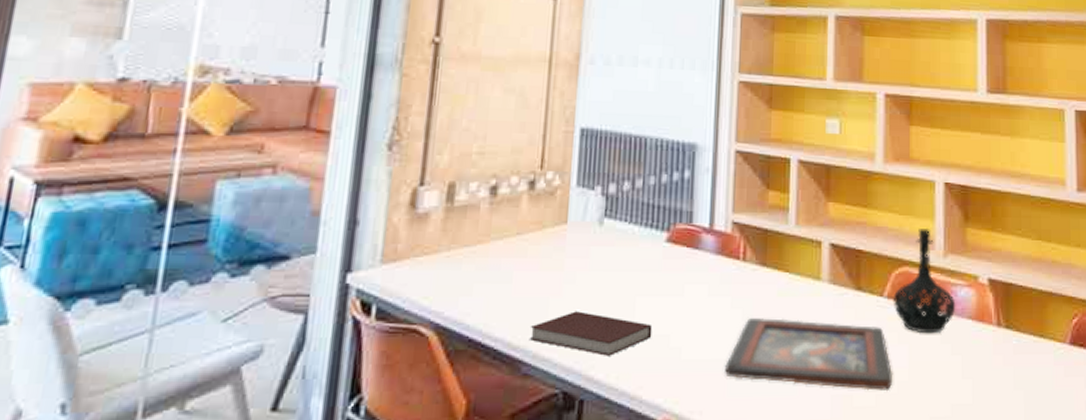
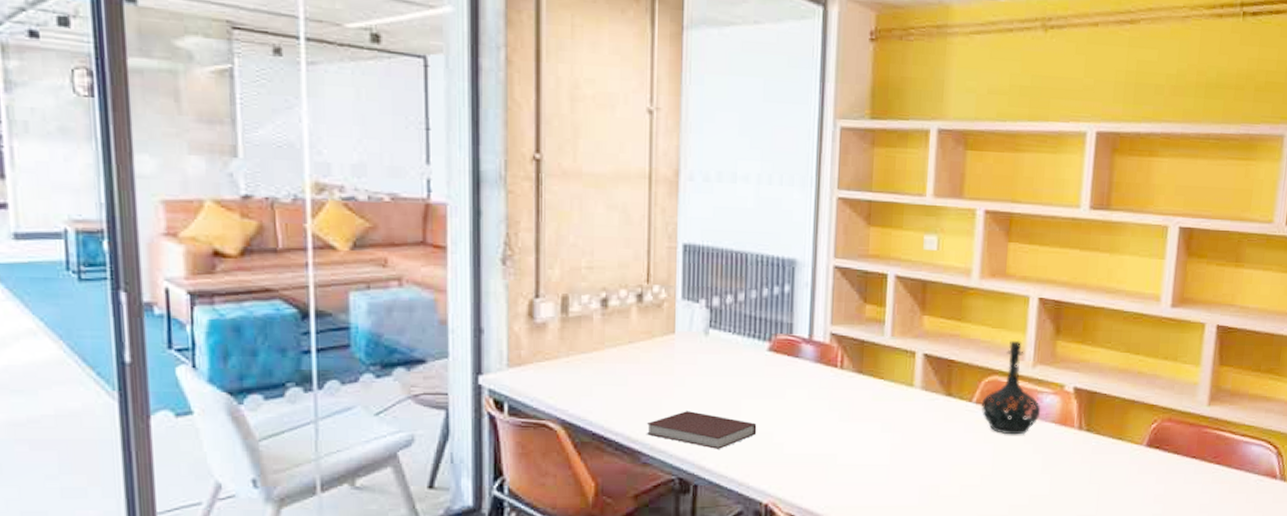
decorative tray: present [725,318,893,392] -> none [823,419,978,483]

